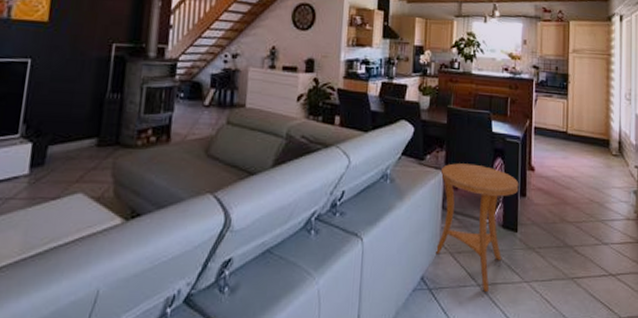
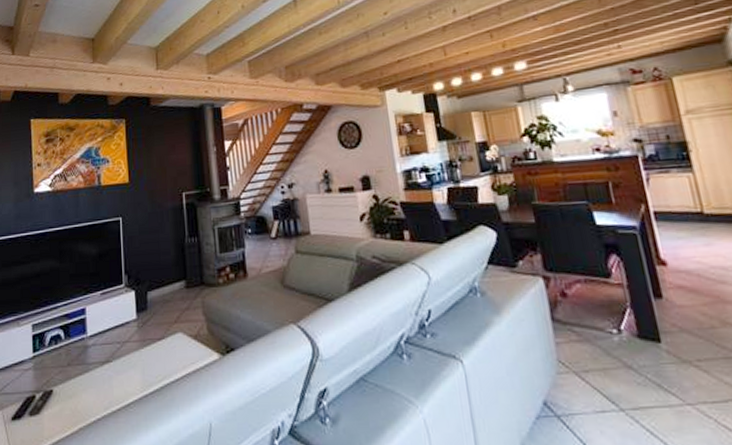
side table: present [435,163,519,292] -> none [540,265,650,418]

